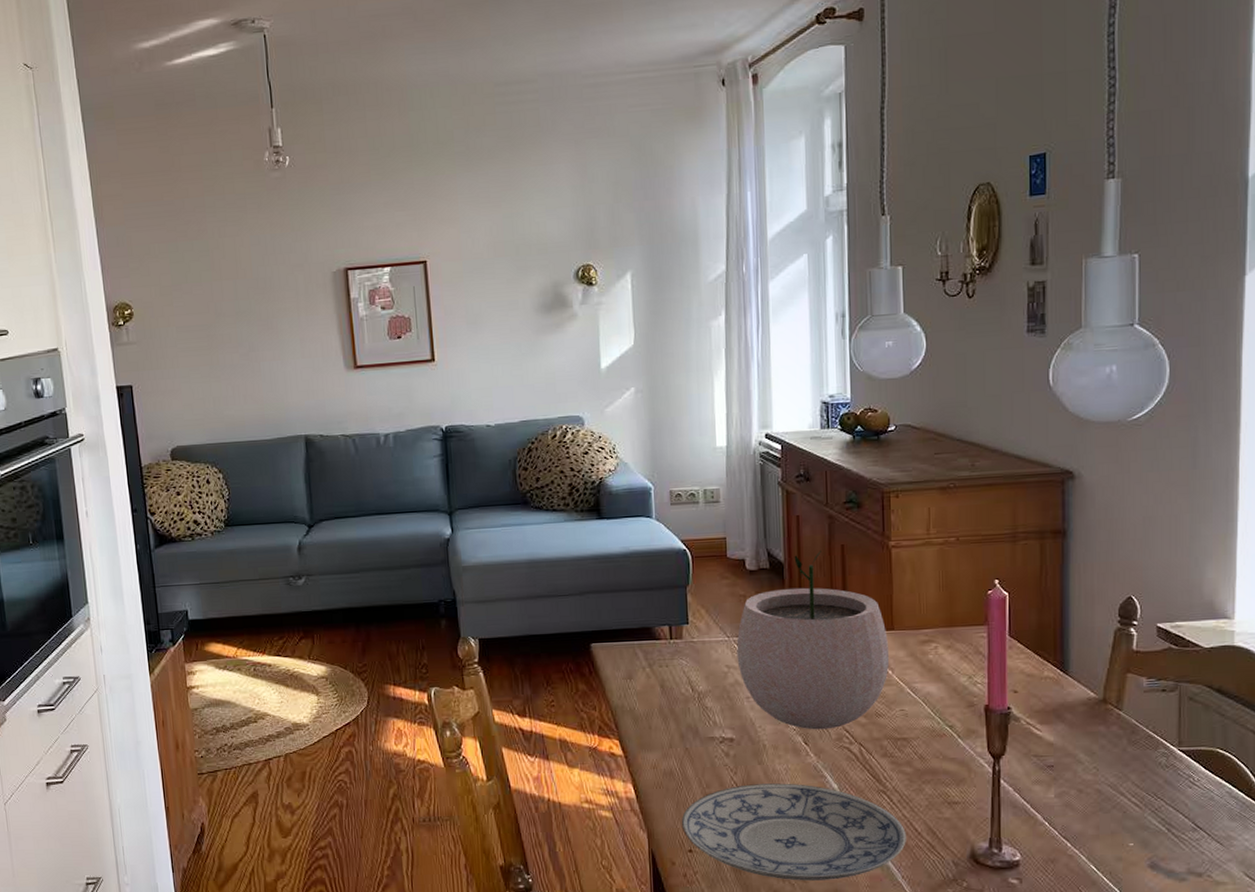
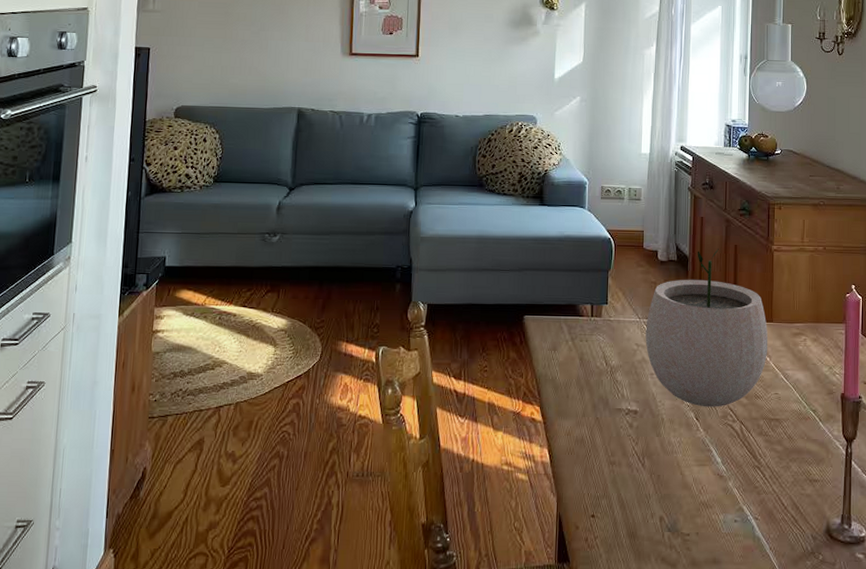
plate: present [681,783,906,881] -> none [587,455,775,549]

